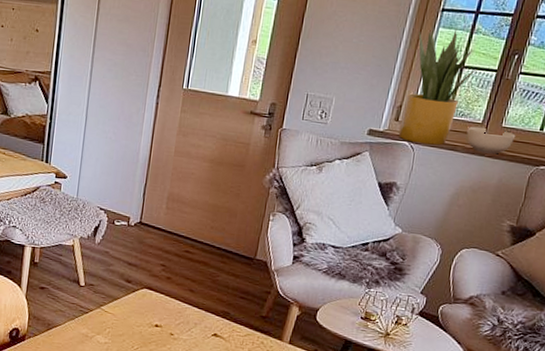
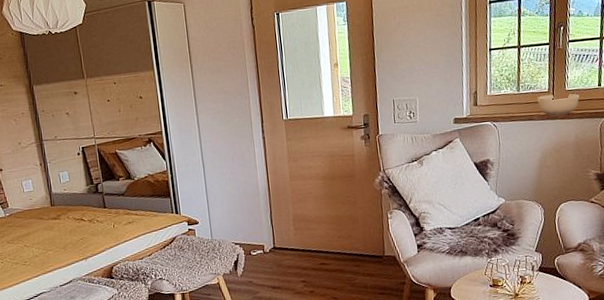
planter: present [399,29,477,146] -> none [475,16,532,122]

